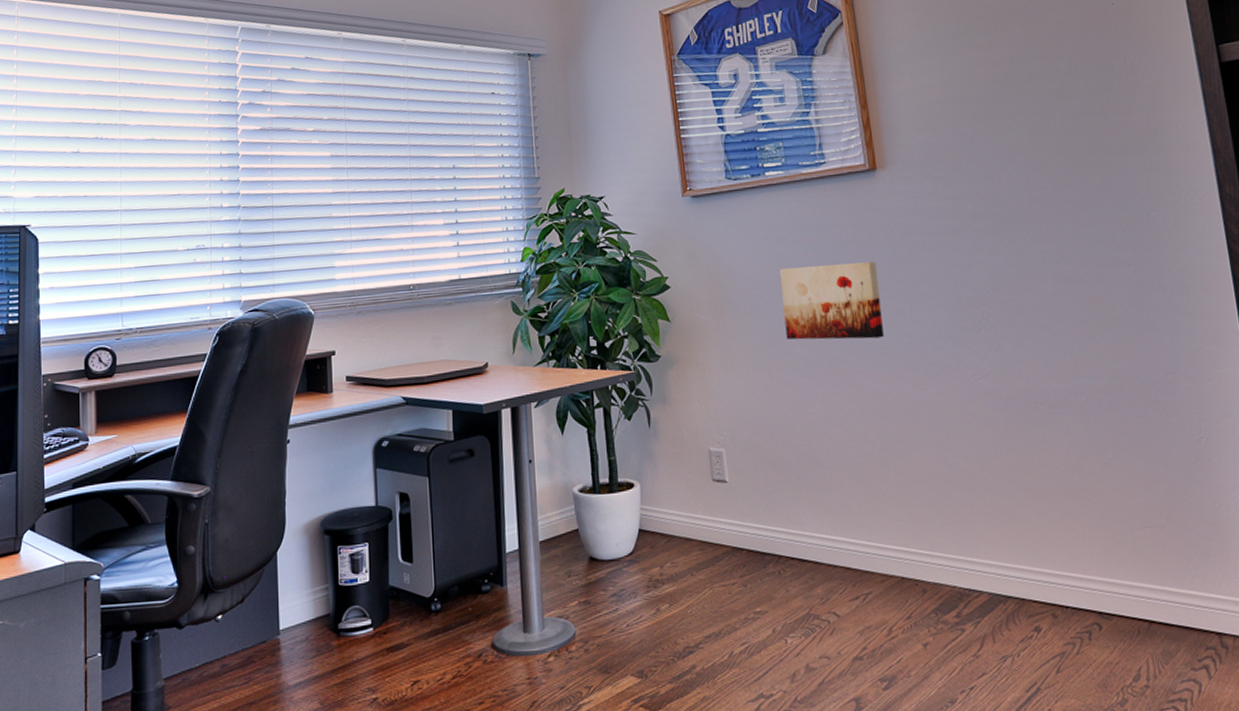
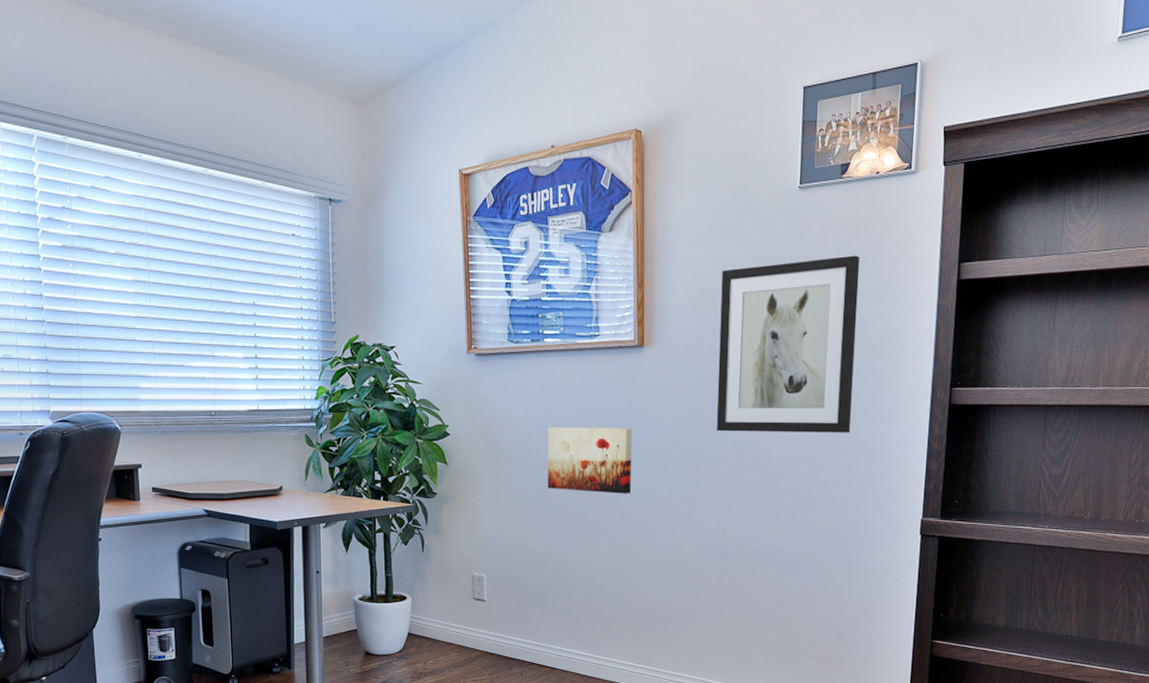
wall art: none [951,49,1132,256] -> present [716,255,860,433]

